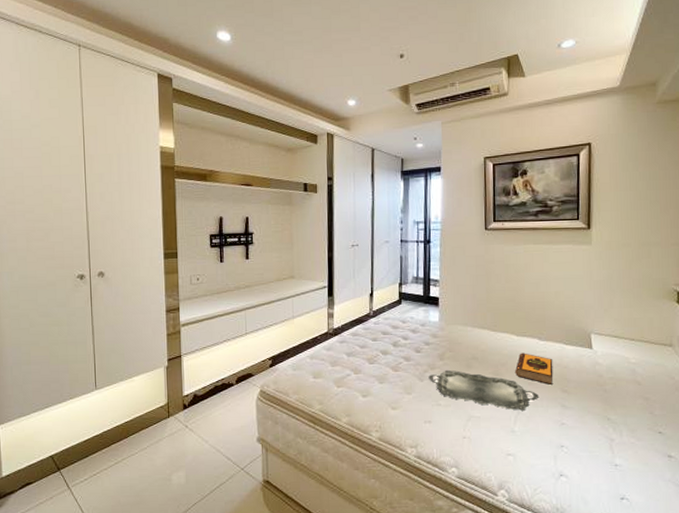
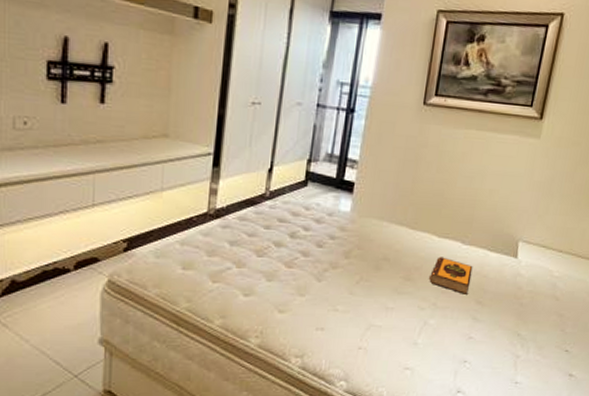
serving tray: present [428,369,539,411] -> none [328,270,451,321]

